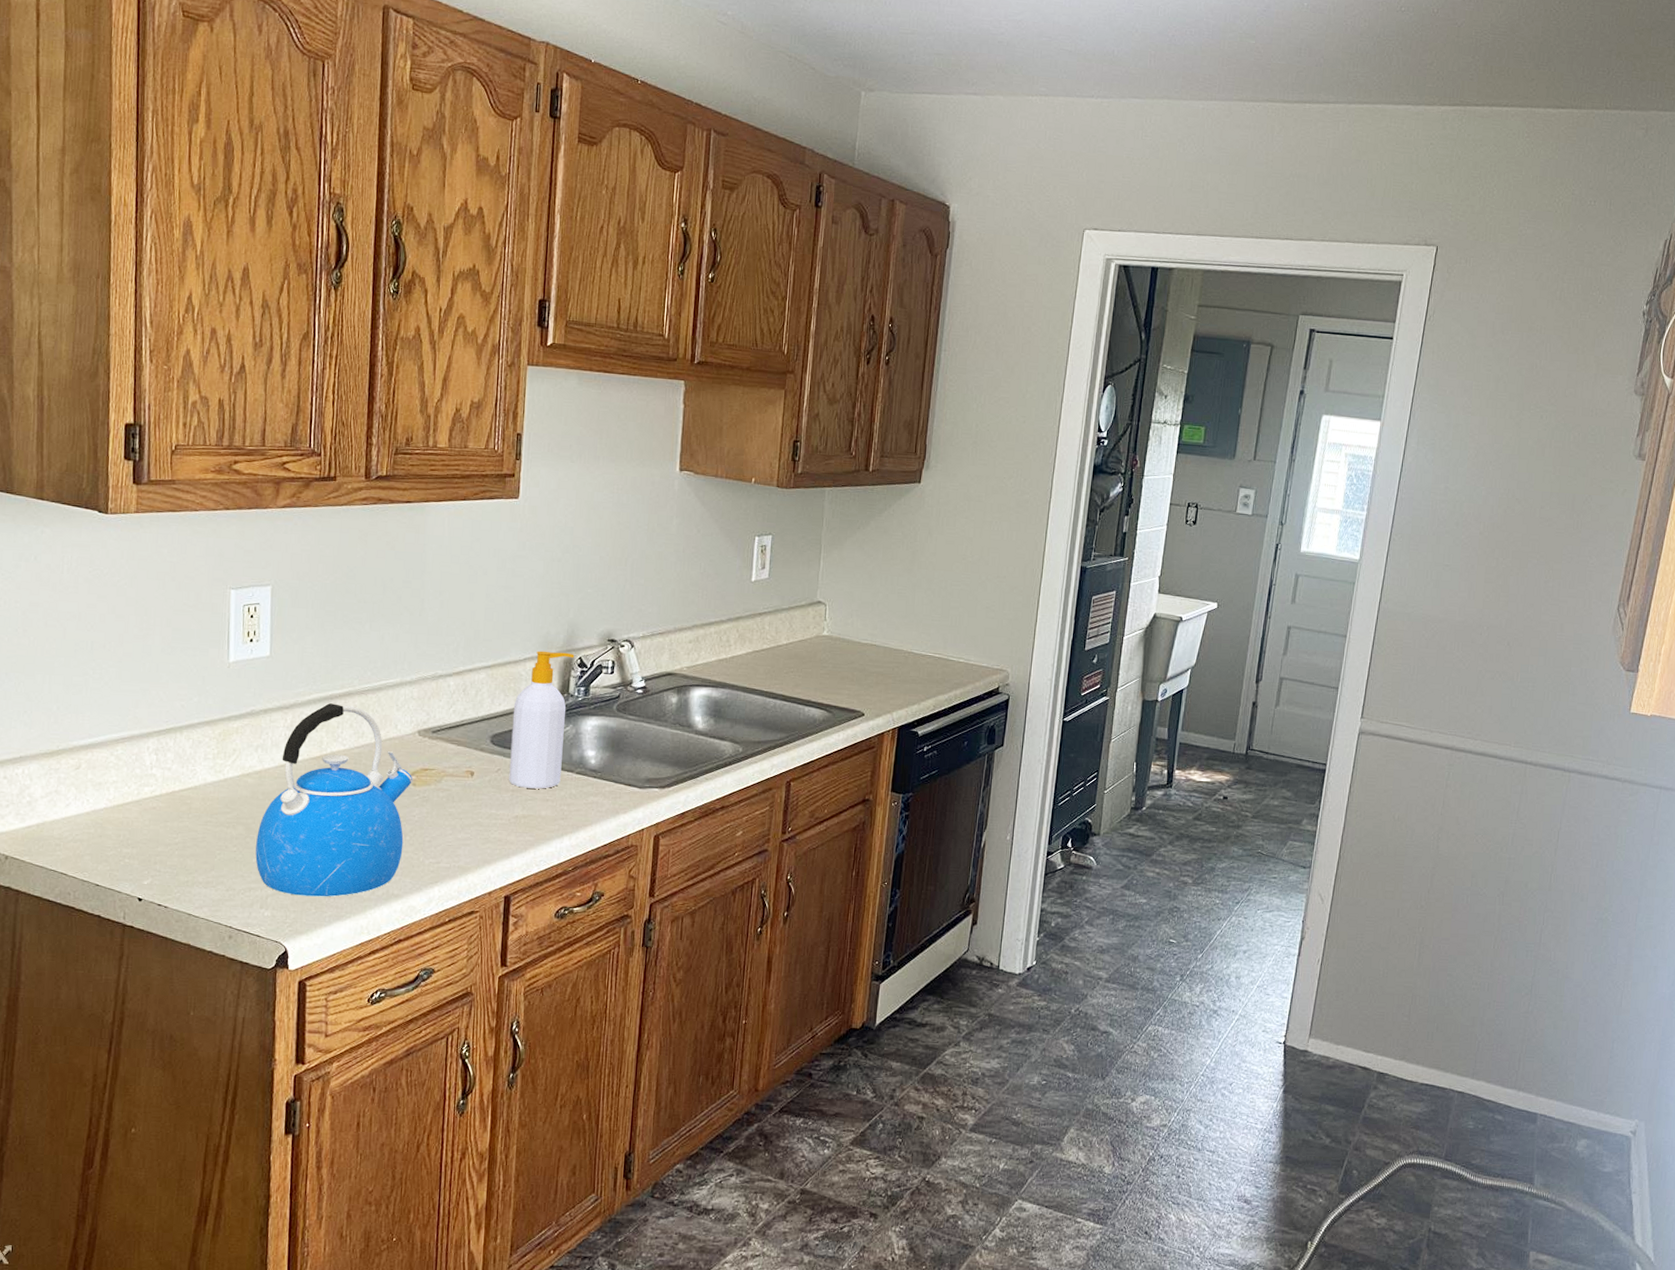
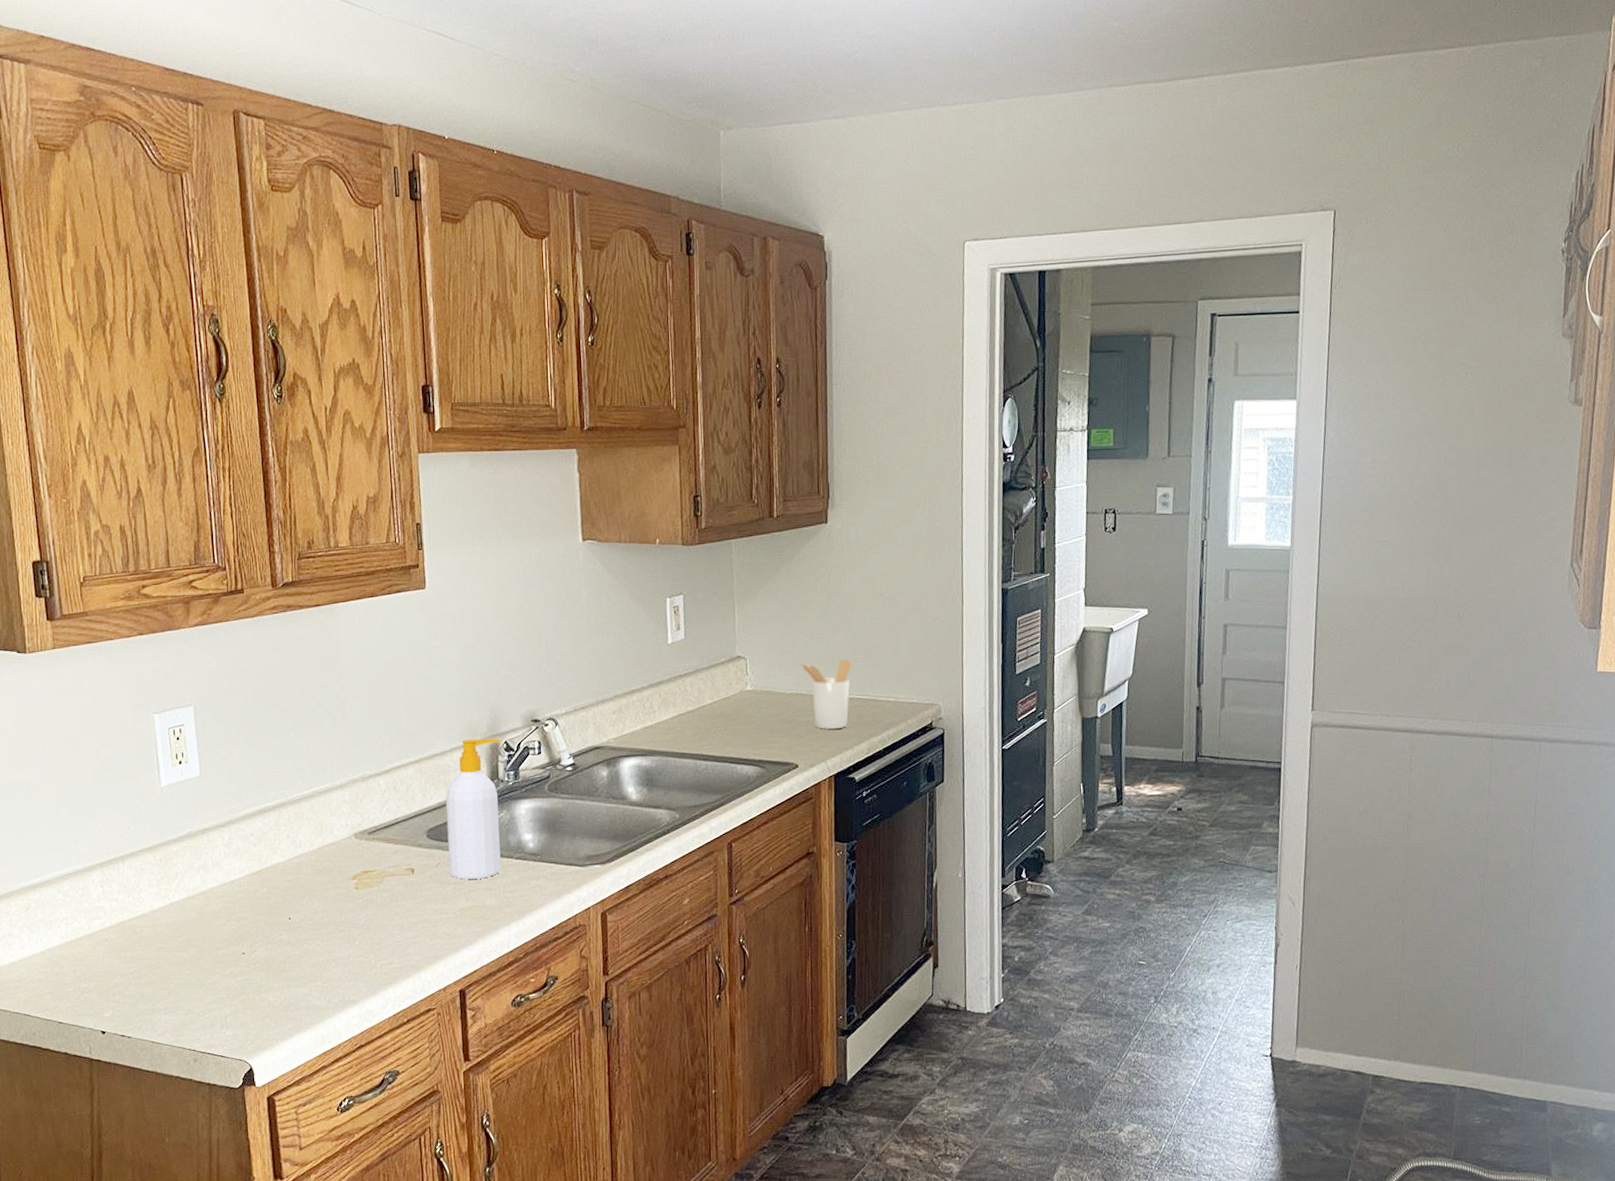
kettle: present [255,703,413,897] -> none [209,816,355,1012]
utensil holder: none [878,615,928,683] -> present [800,659,852,730]

